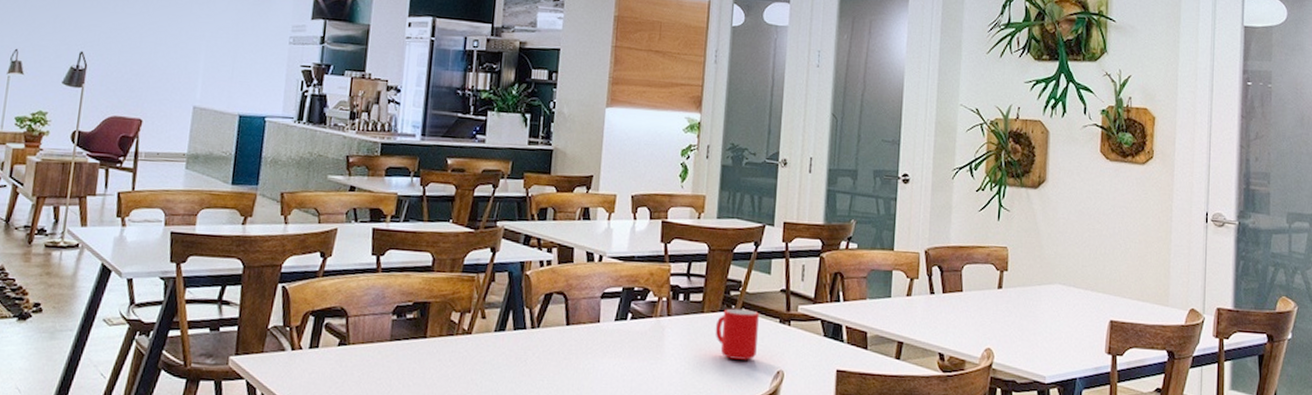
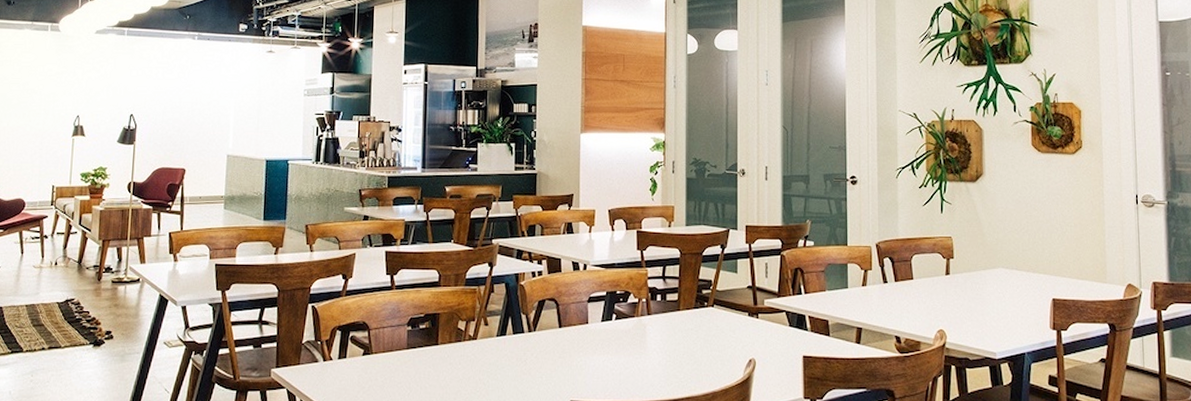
cup: present [715,308,759,360] -> none [691,305,729,351]

